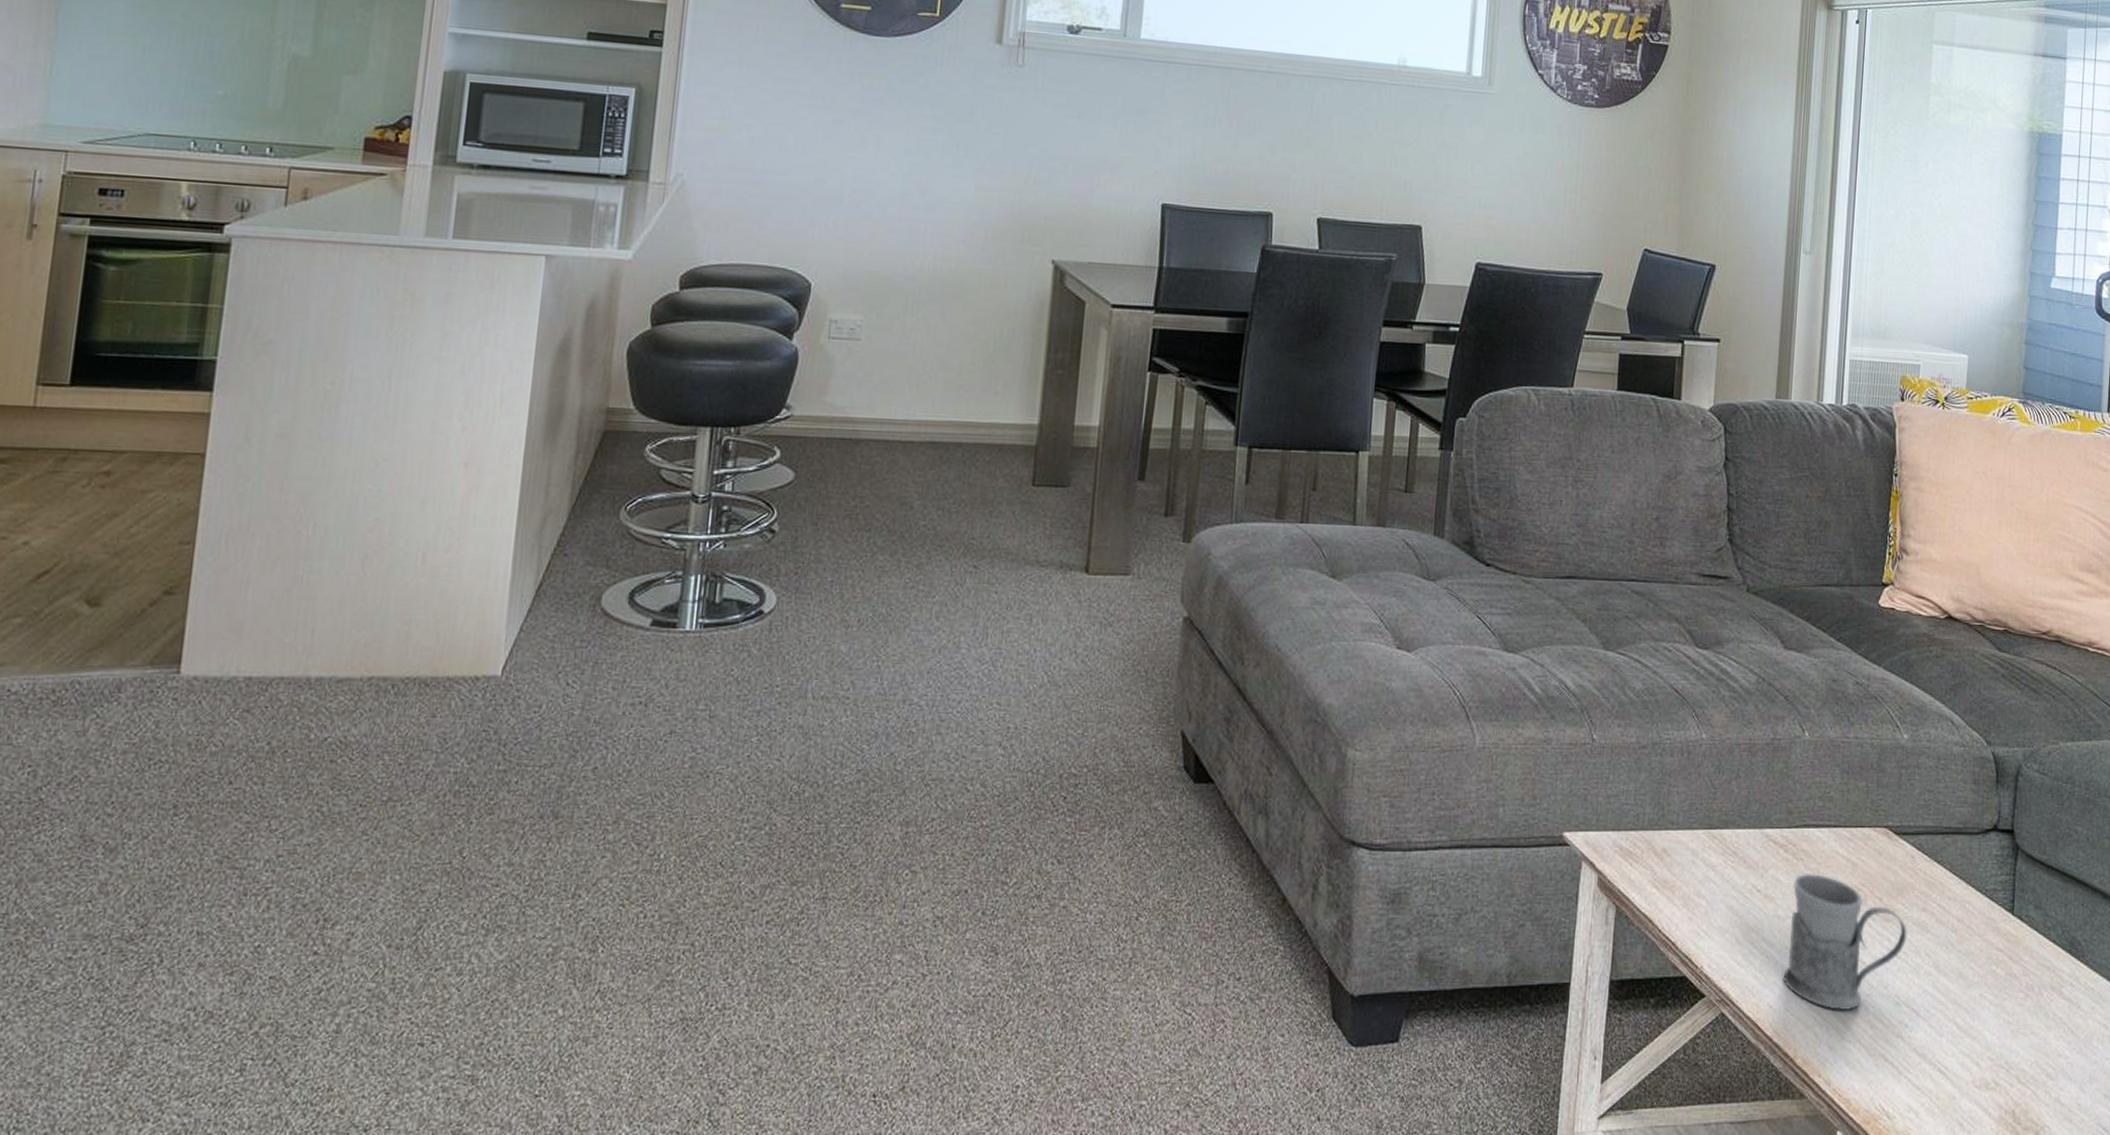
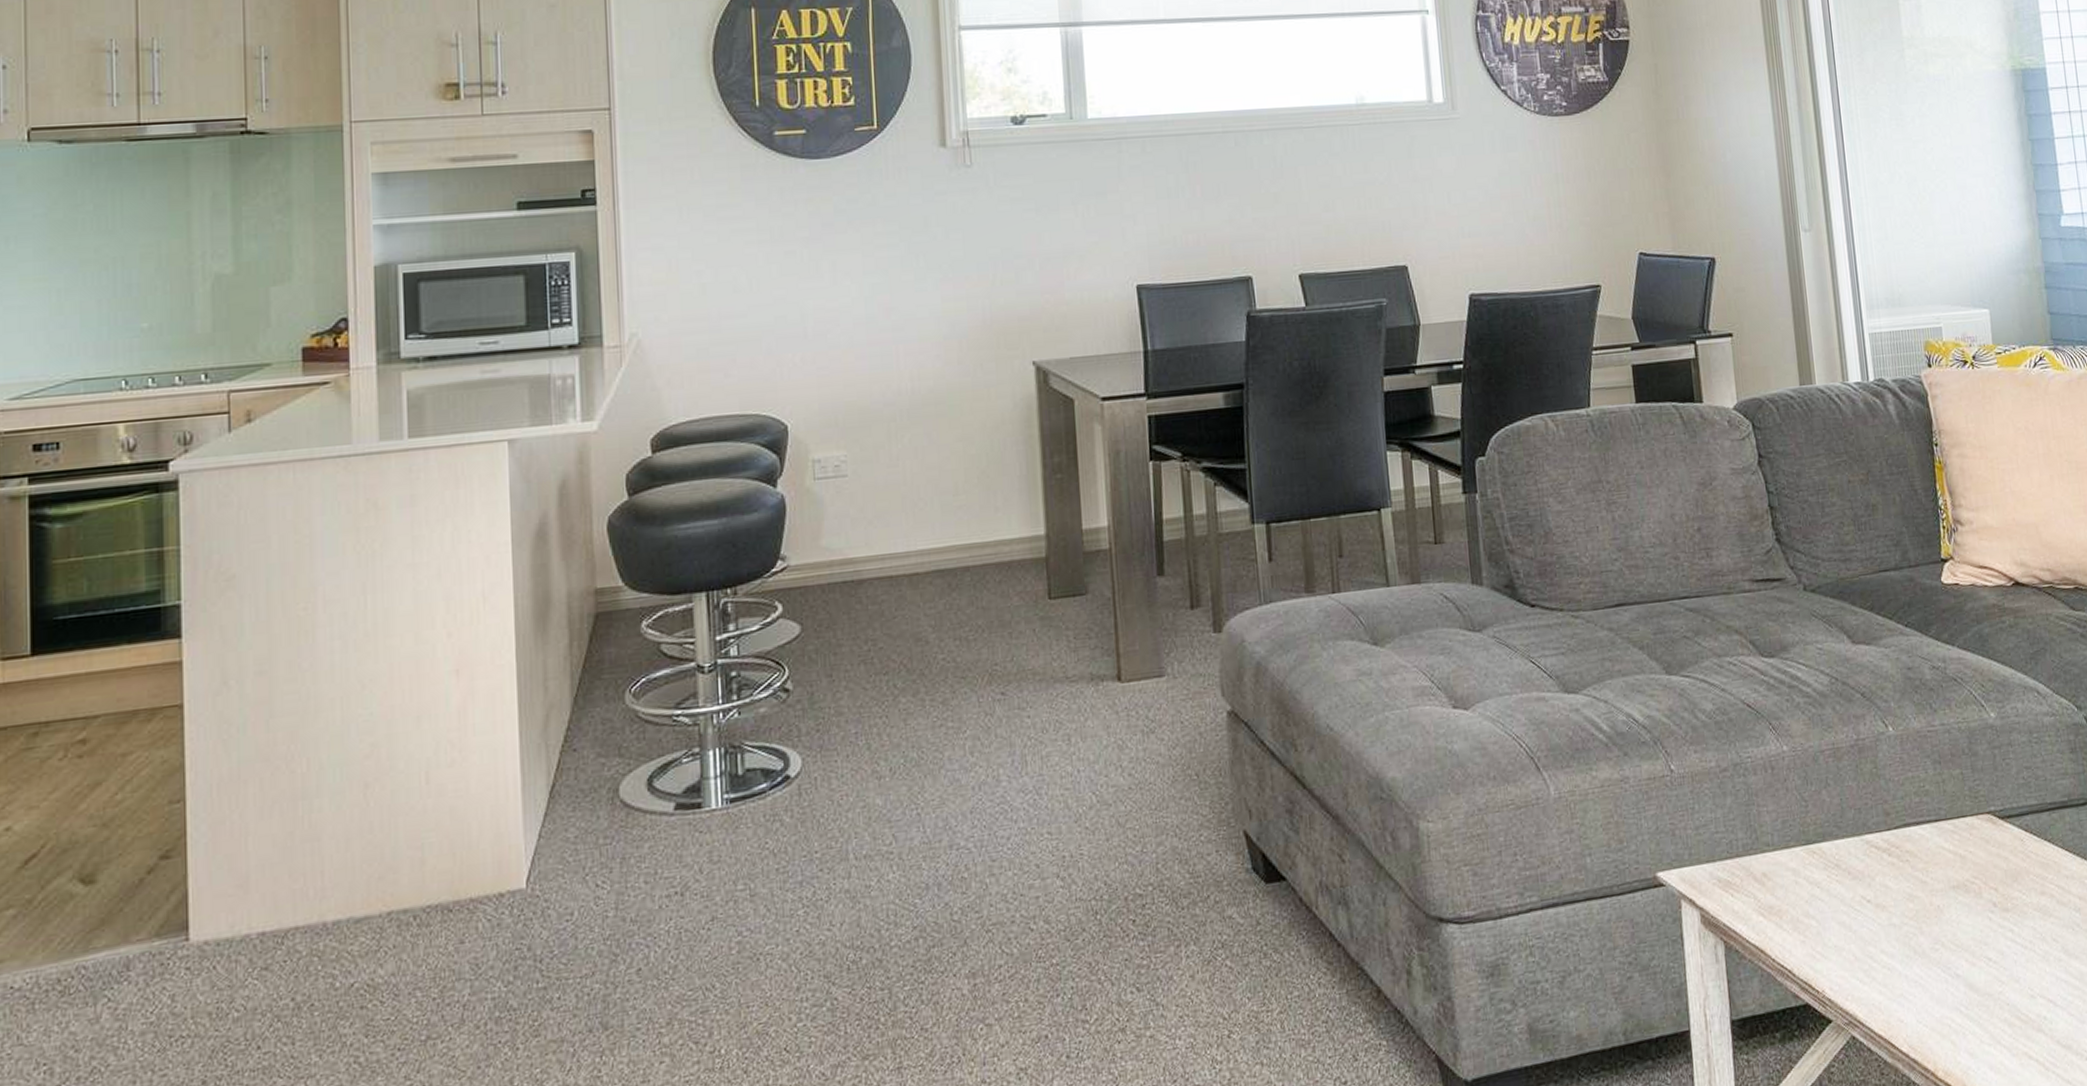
mug: present [1783,872,1907,1010] -> none [1903,873,2030,1015]

